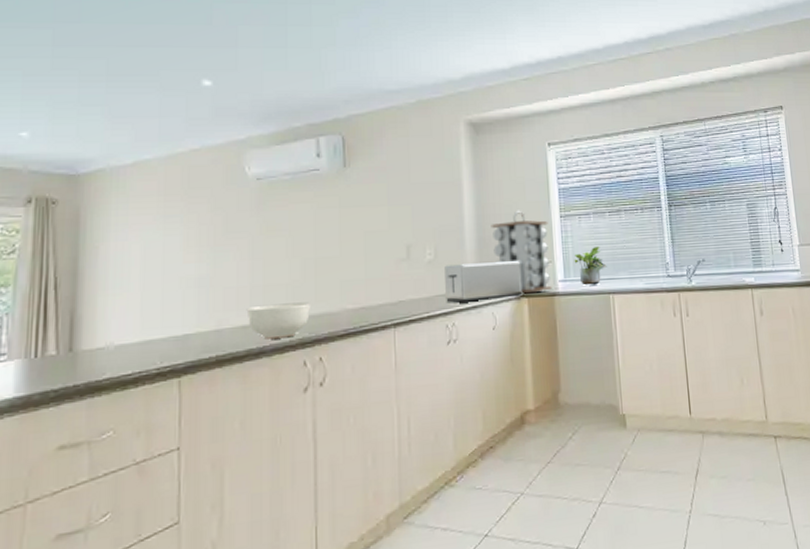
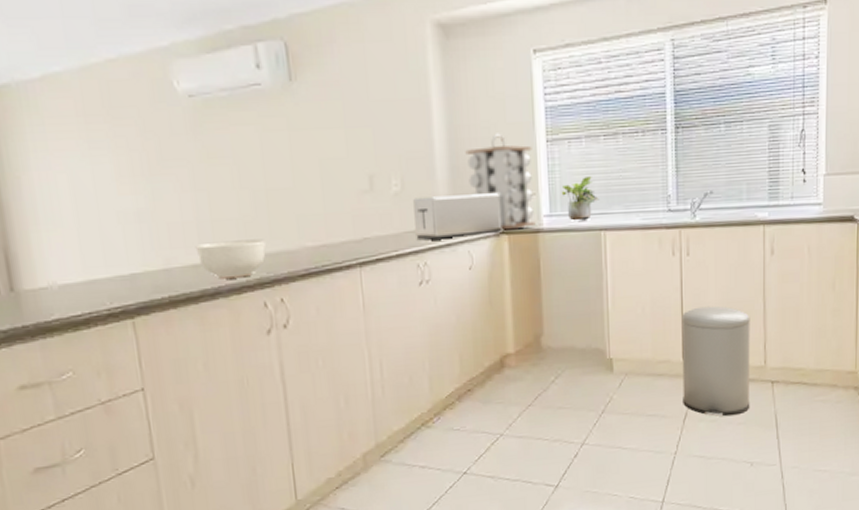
pedal bin: none [686,363,757,474] -> present [682,306,750,417]

